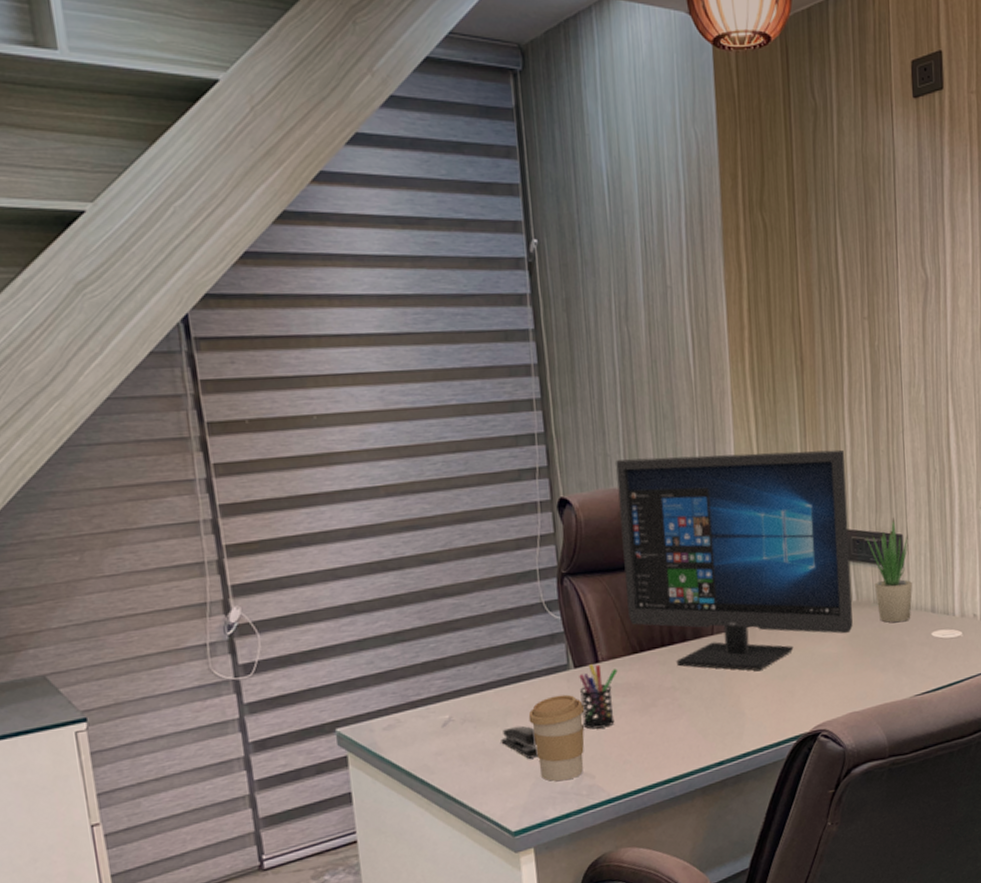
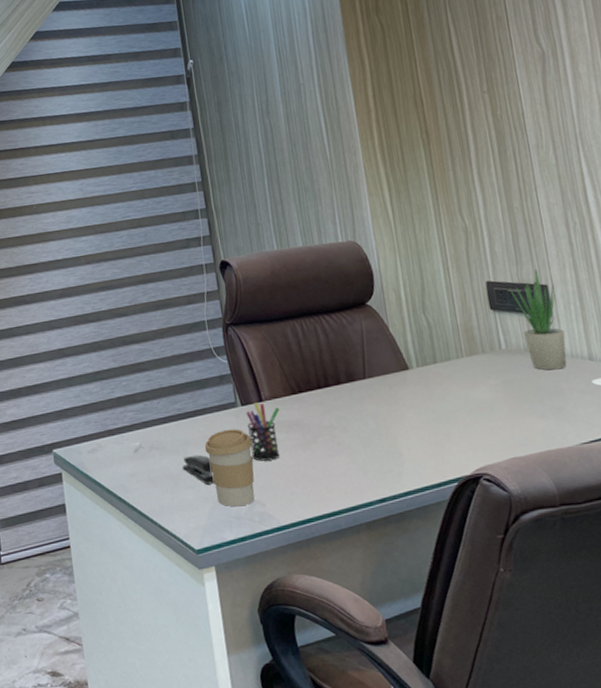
computer monitor: present [616,449,853,671] -> none [266,208,505,414]

